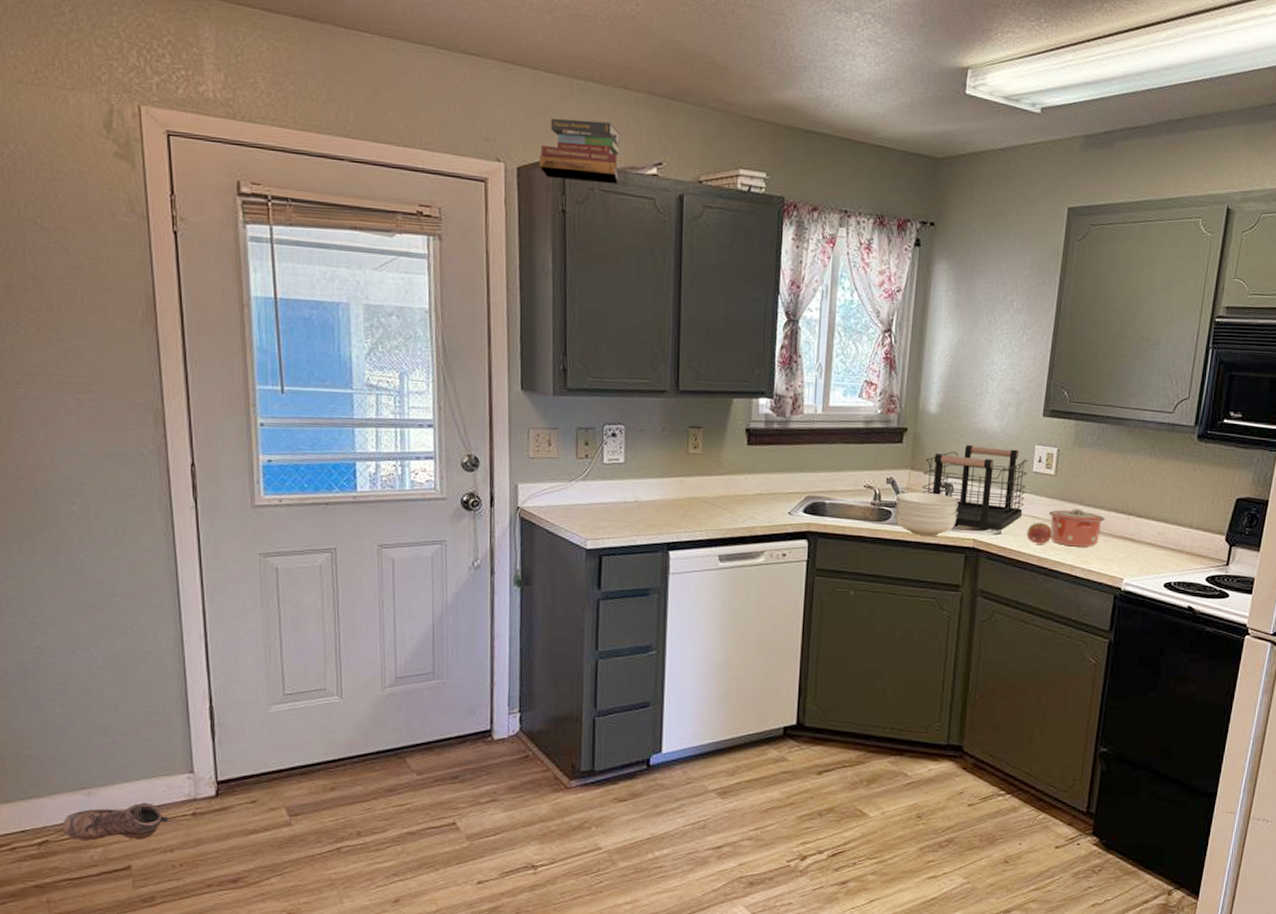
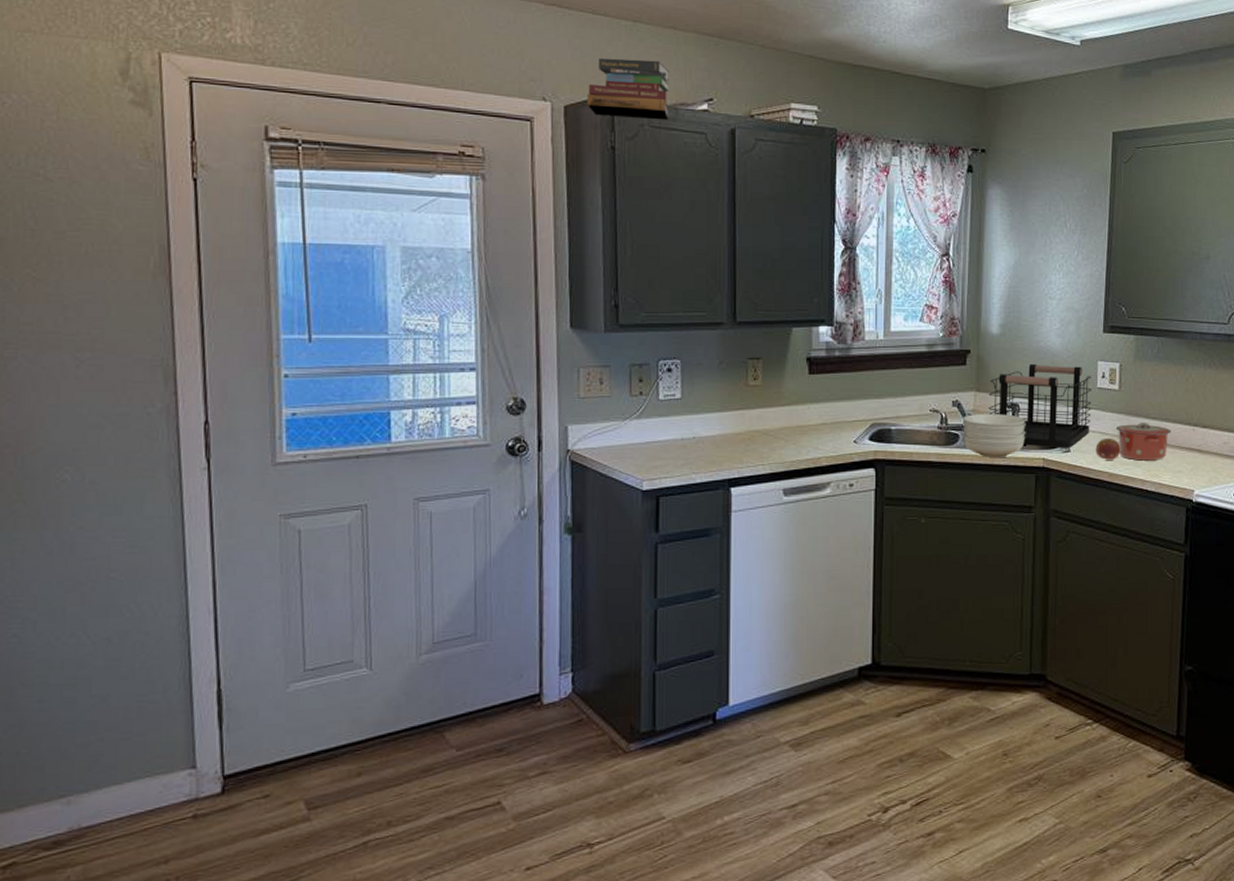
boot: present [62,802,169,841] -> none [33,807,165,860]

